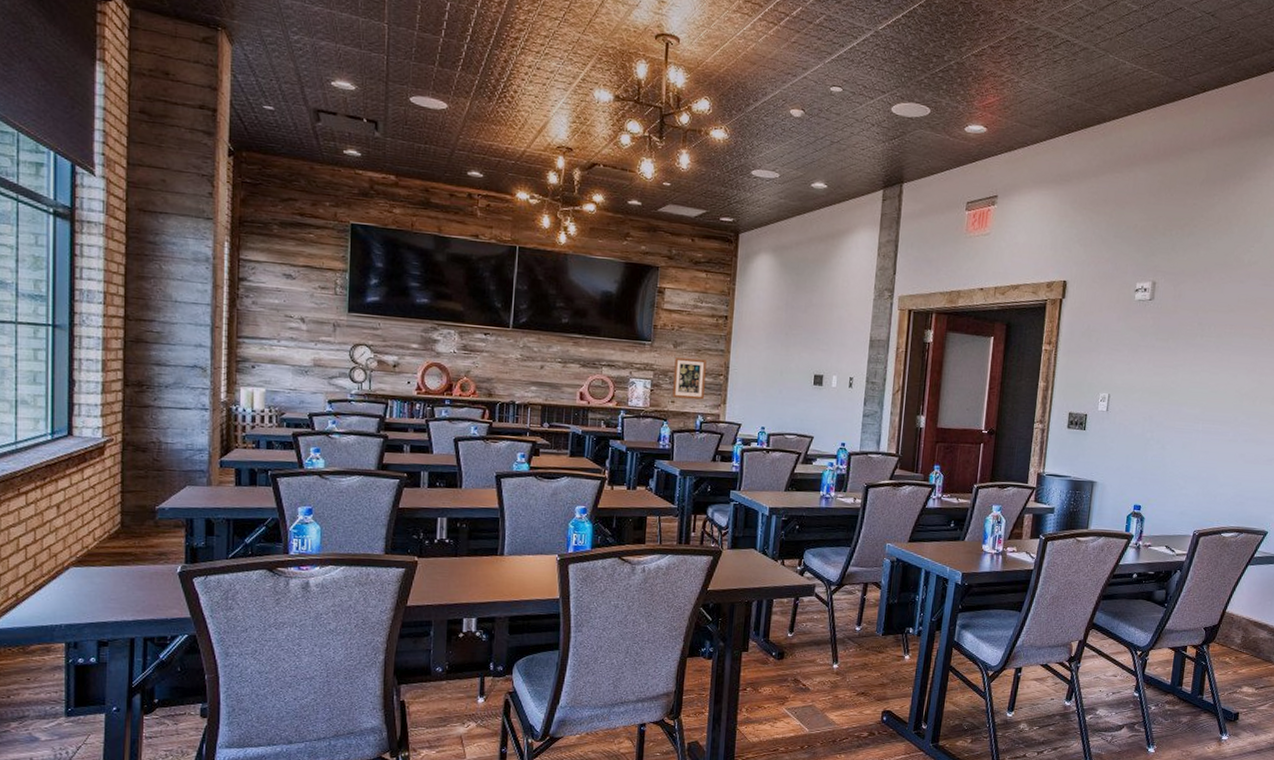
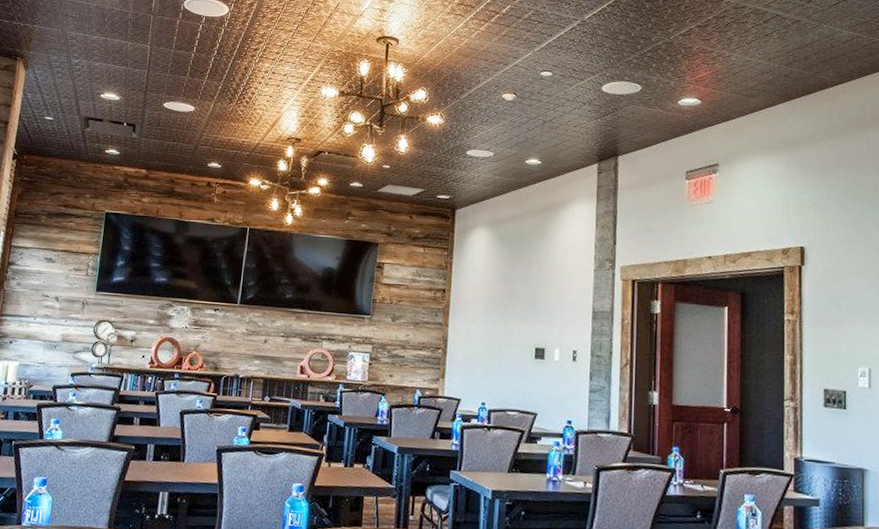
wall art: present [672,357,707,400] -> none [391,331,425,374]

